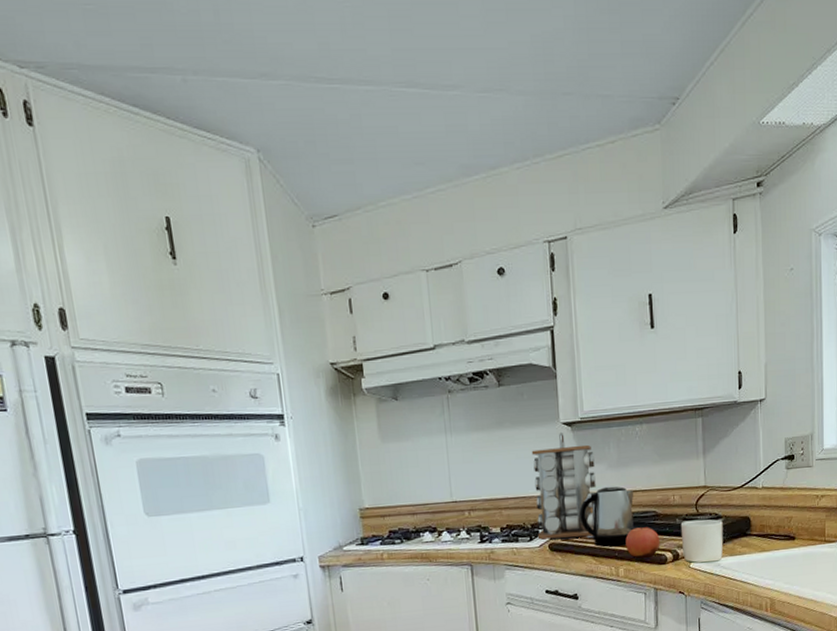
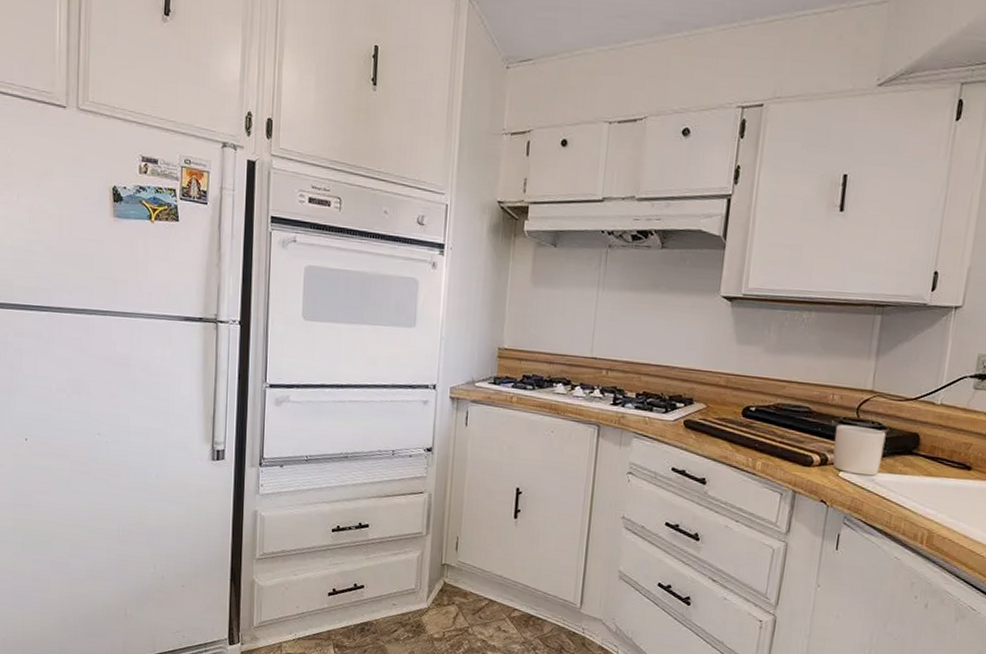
spice rack: present [531,433,596,540] -> none [674,306,752,421]
kettle: present [579,486,634,548] -> none [723,371,788,439]
fruit: present [625,526,660,560] -> none [768,420,809,457]

